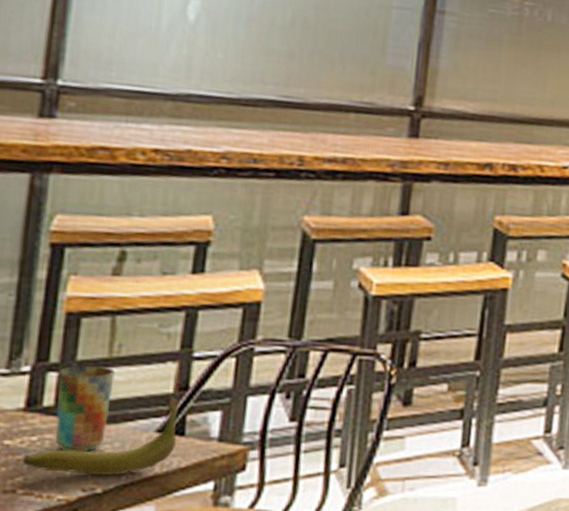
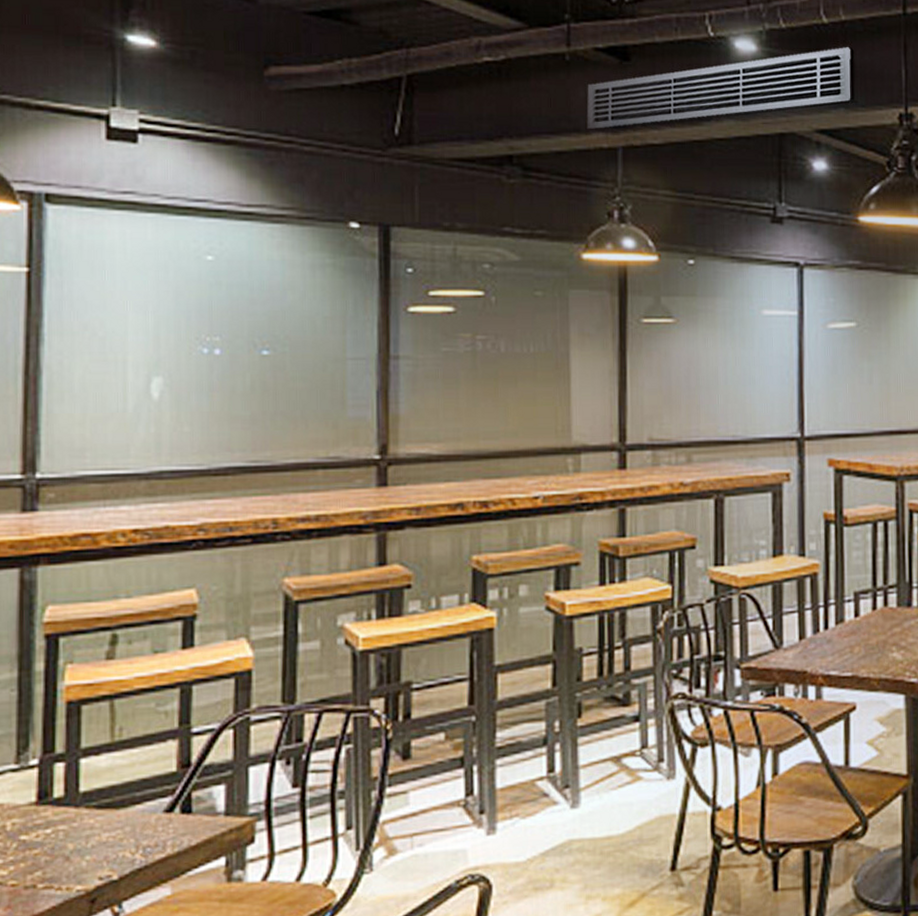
banana: present [22,394,180,476] -> none [40,773,185,863]
cup: present [55,365,116,452] -> none [66,751,120,841]

